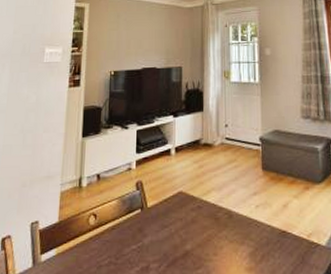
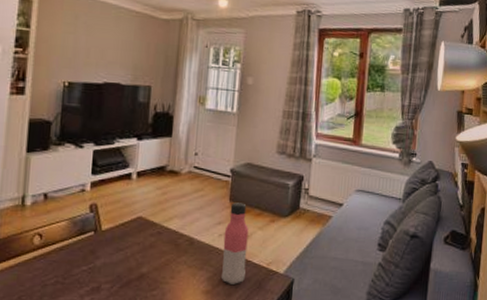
water bottle: none [260,171,287,260] -> present [220,202,249,284]

